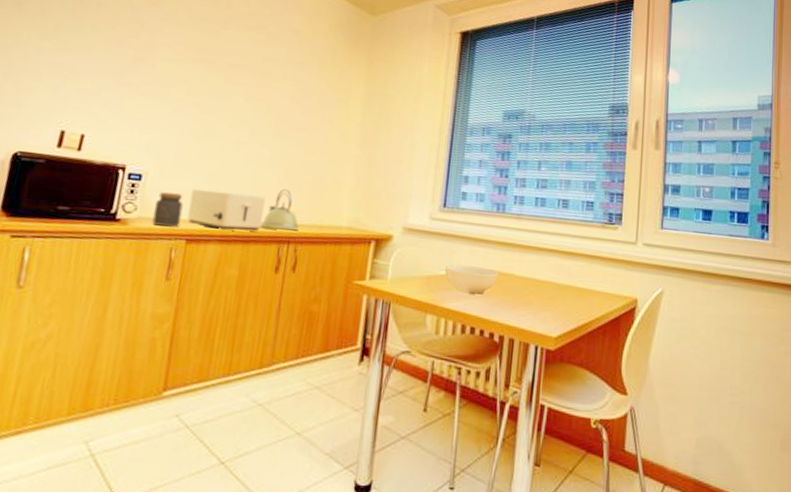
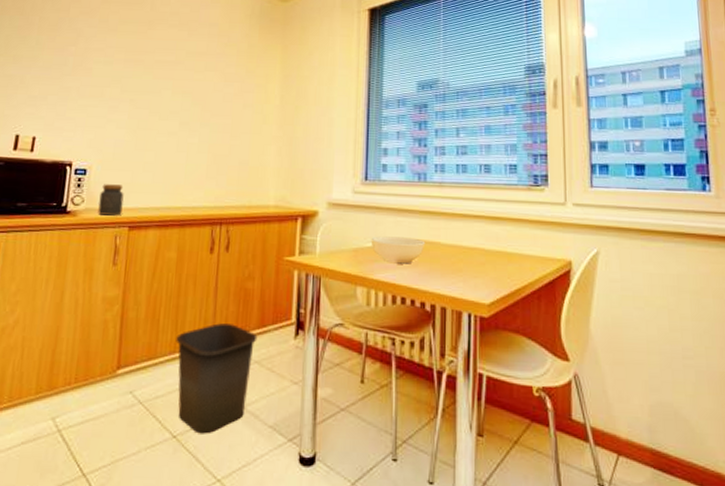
toaster: present [187,188,266,232] -> none [128,178,197,217]
waste bin: none [228,346,320,461] -> present [176,323,258,434]
kettle: present [261,188,299,231] -> none [194,173,230,213]

